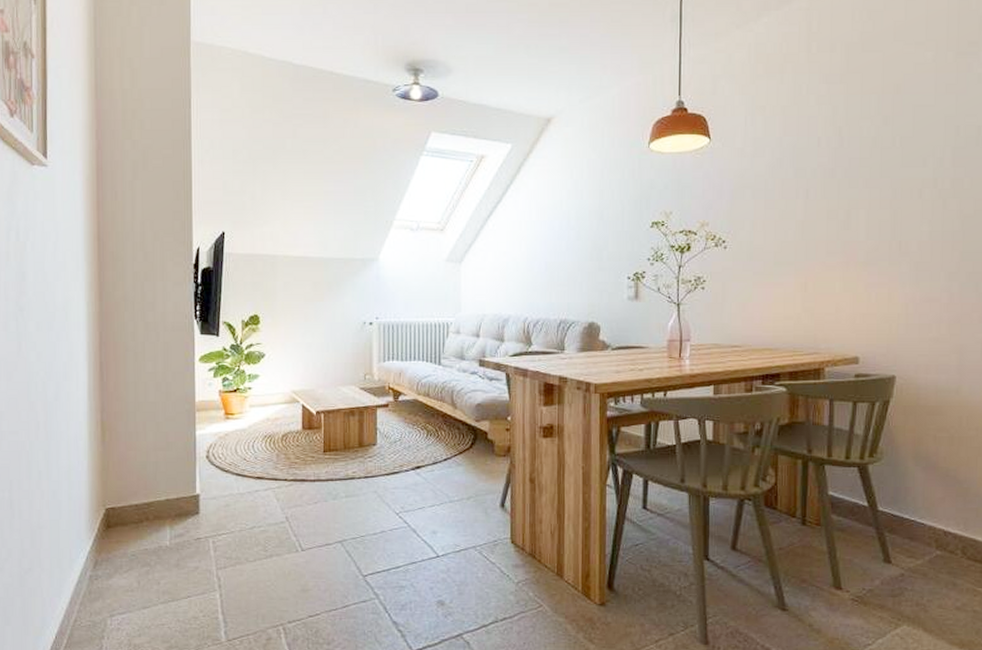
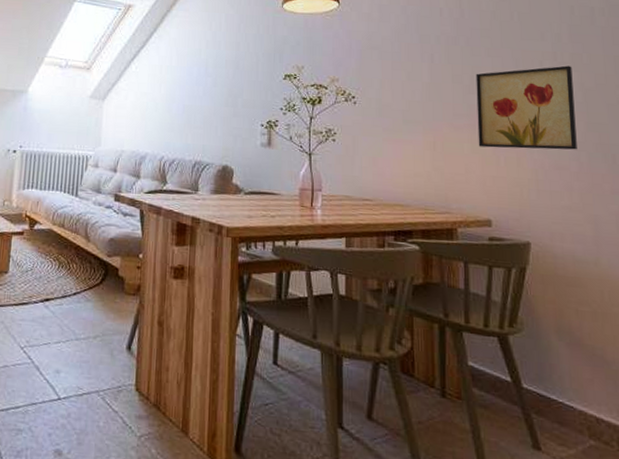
wall art: none [850,192,952,285] -> present [476,65,577,150]

